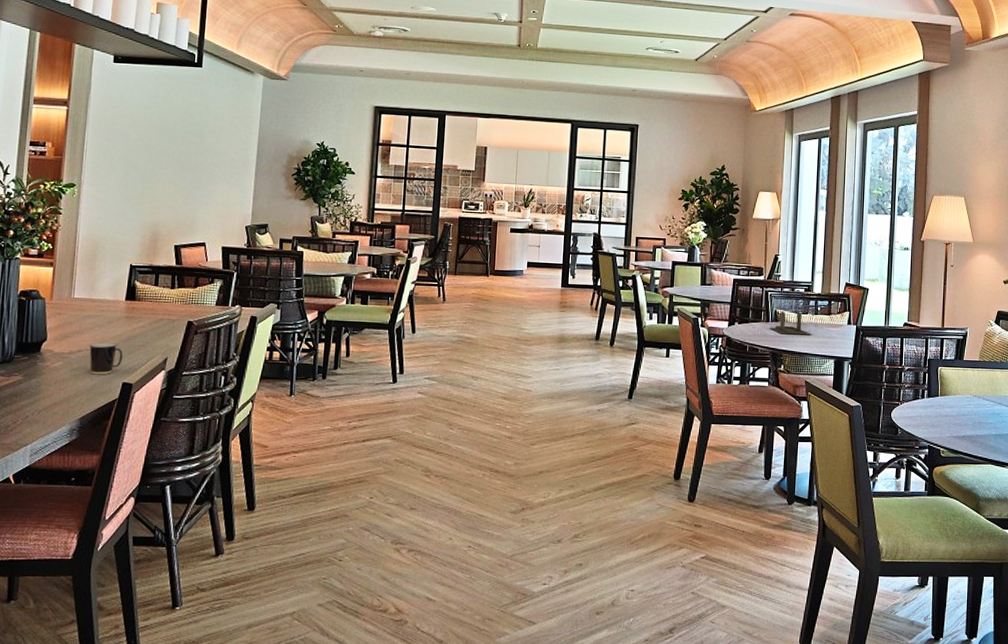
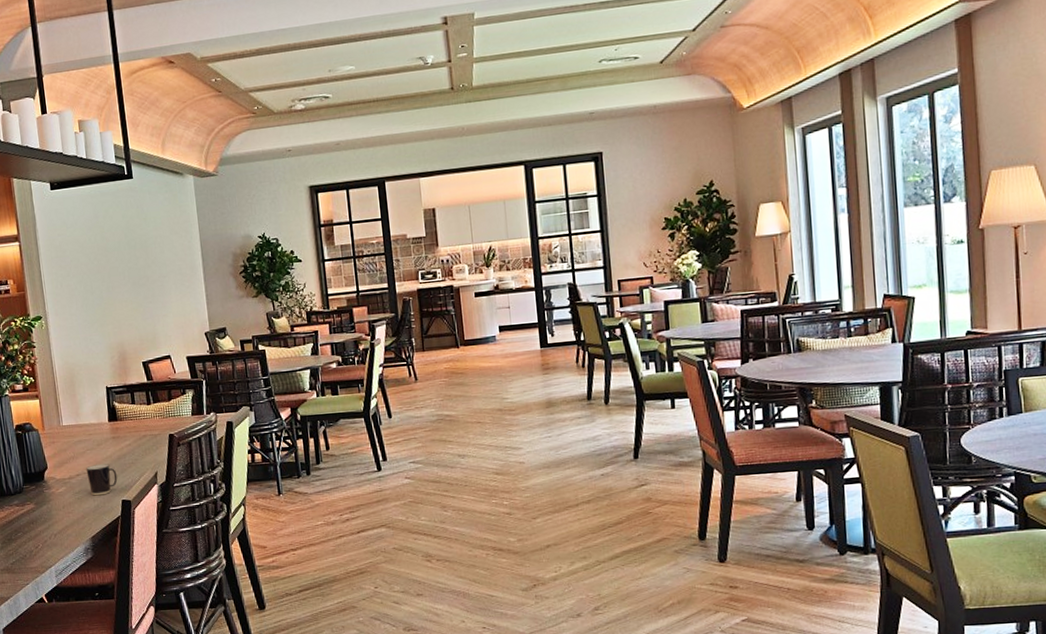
napkin holder: present [769,311,813,336] -> none [792,337,848,366]

